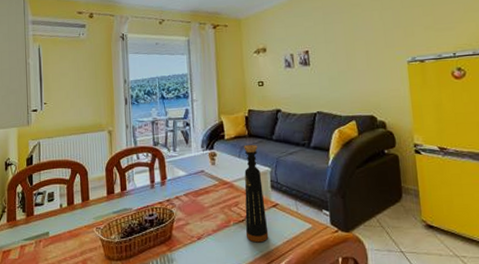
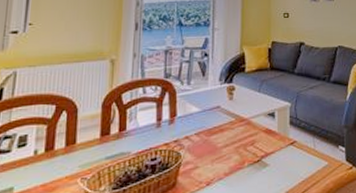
bottle: present [244,144,269,243] -> none [260,77,284,185]

